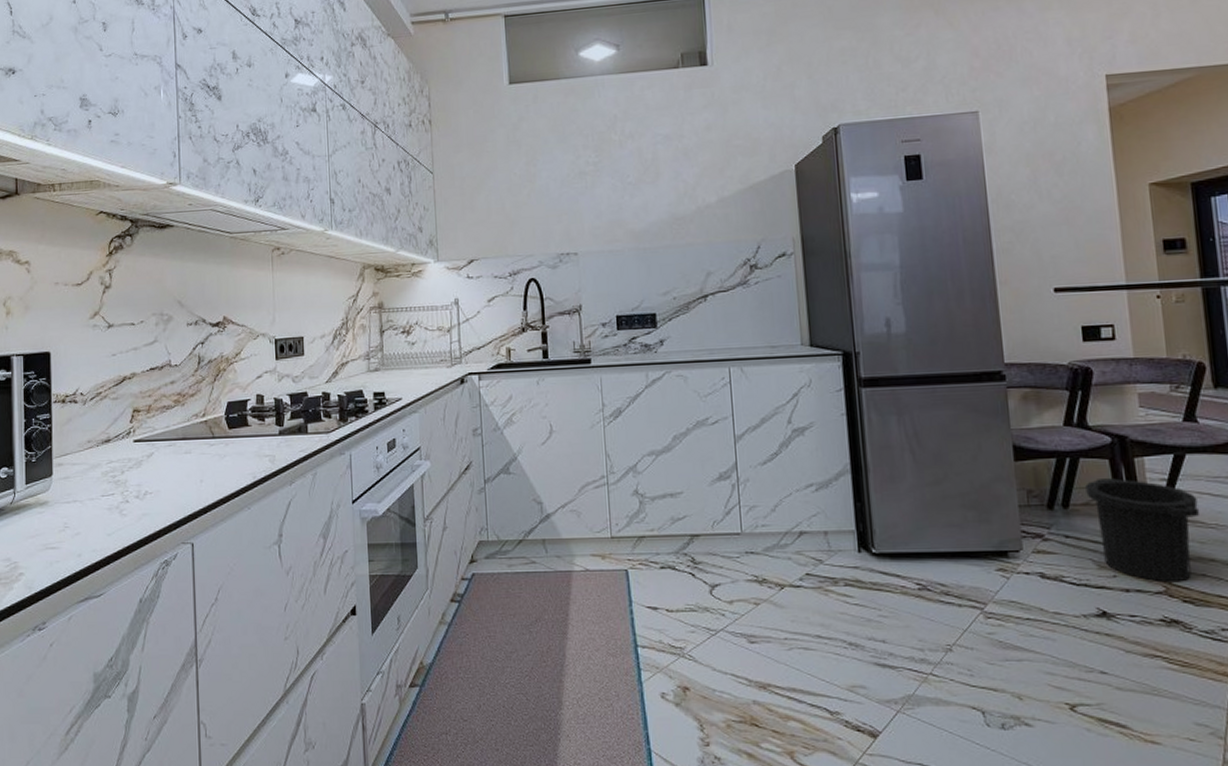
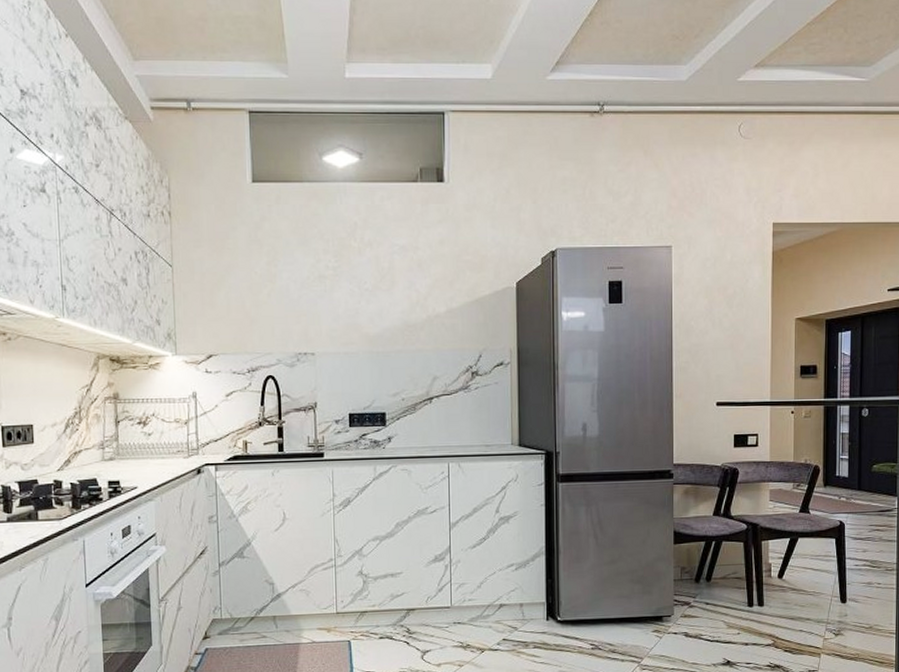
trash can: present [1085,478,1200,583] -> none [724,557,804,637]

